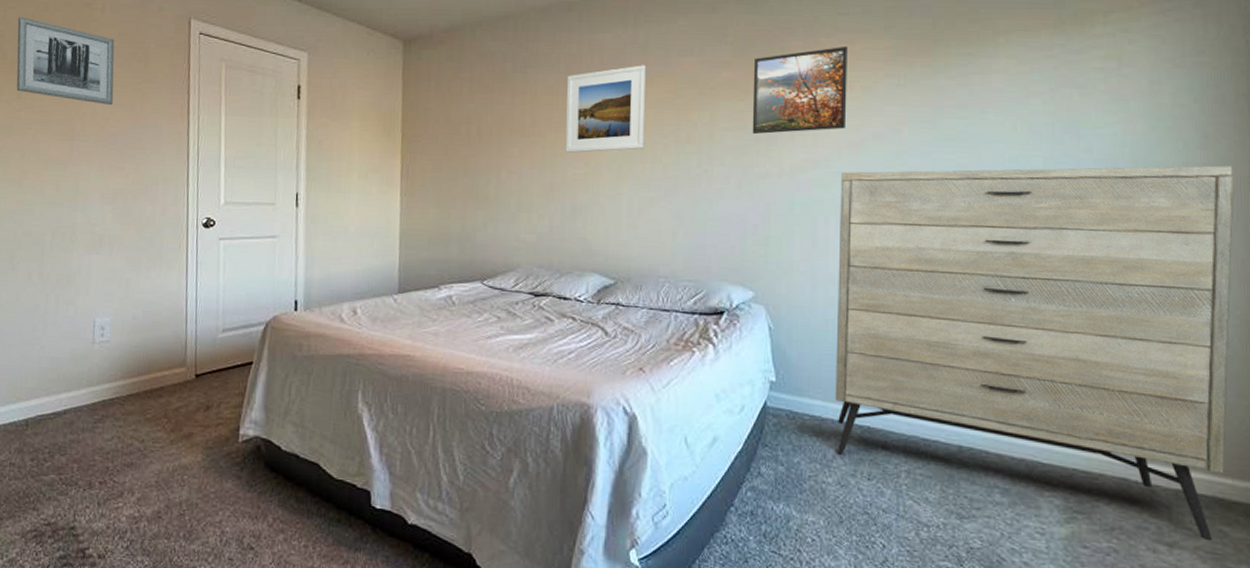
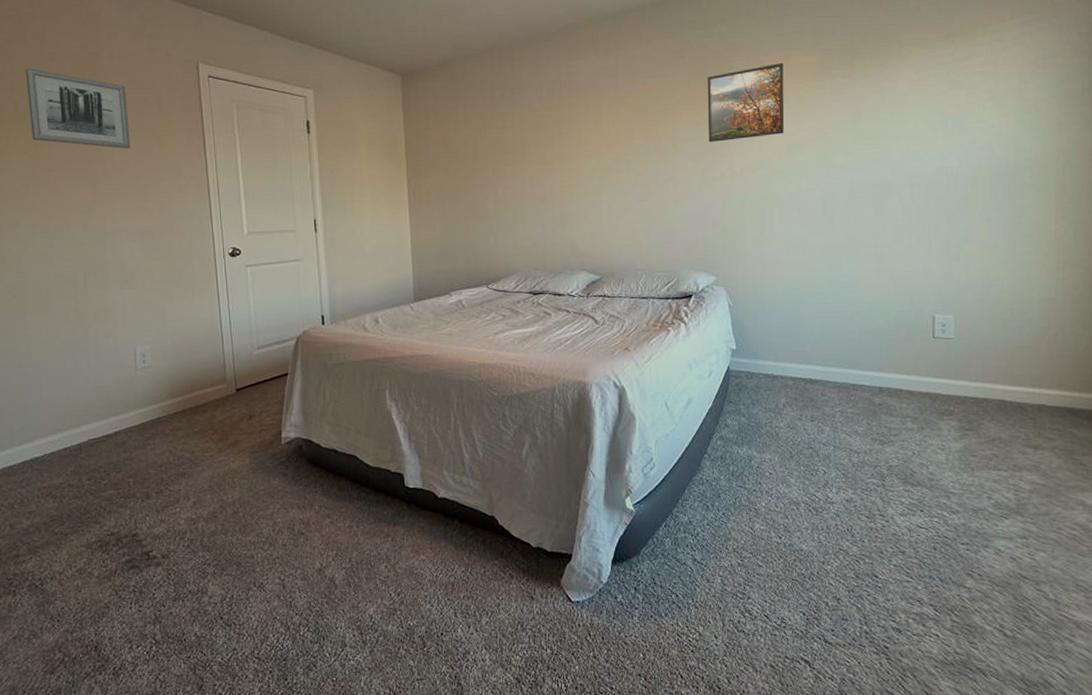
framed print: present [565,65,646,153] -> none [549,87,619,168]
dresser: present [835,165,1234,542] -> none [781,147,1080,442]

